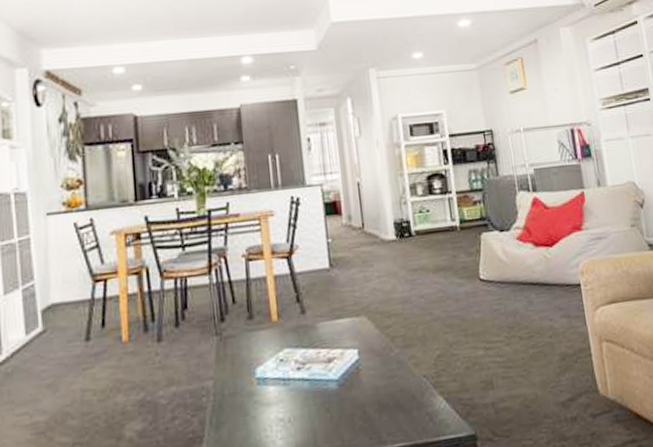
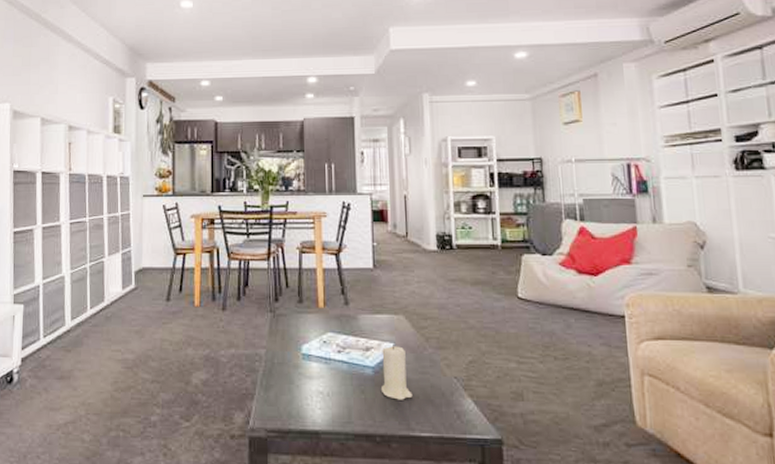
candle: none [345,351,382,412] -> present [380,345,413,400]

